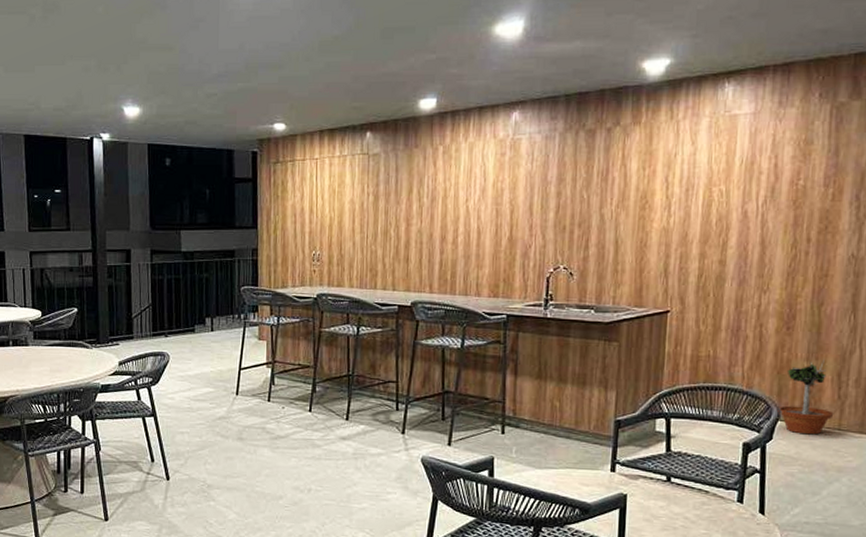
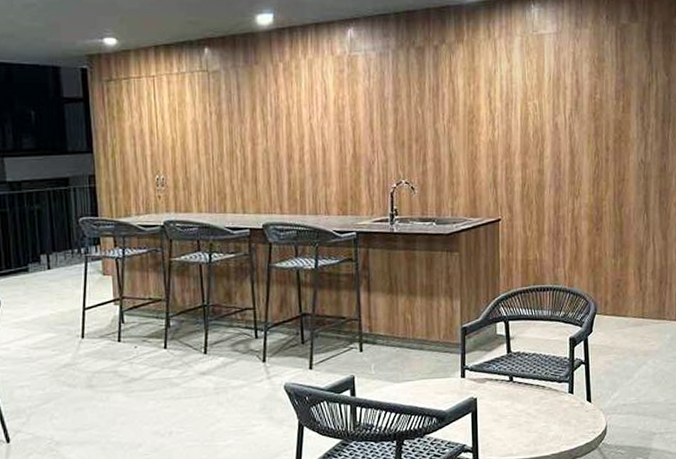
potted tree: present [778,359,834,435] -> none [595,256,638,325]

